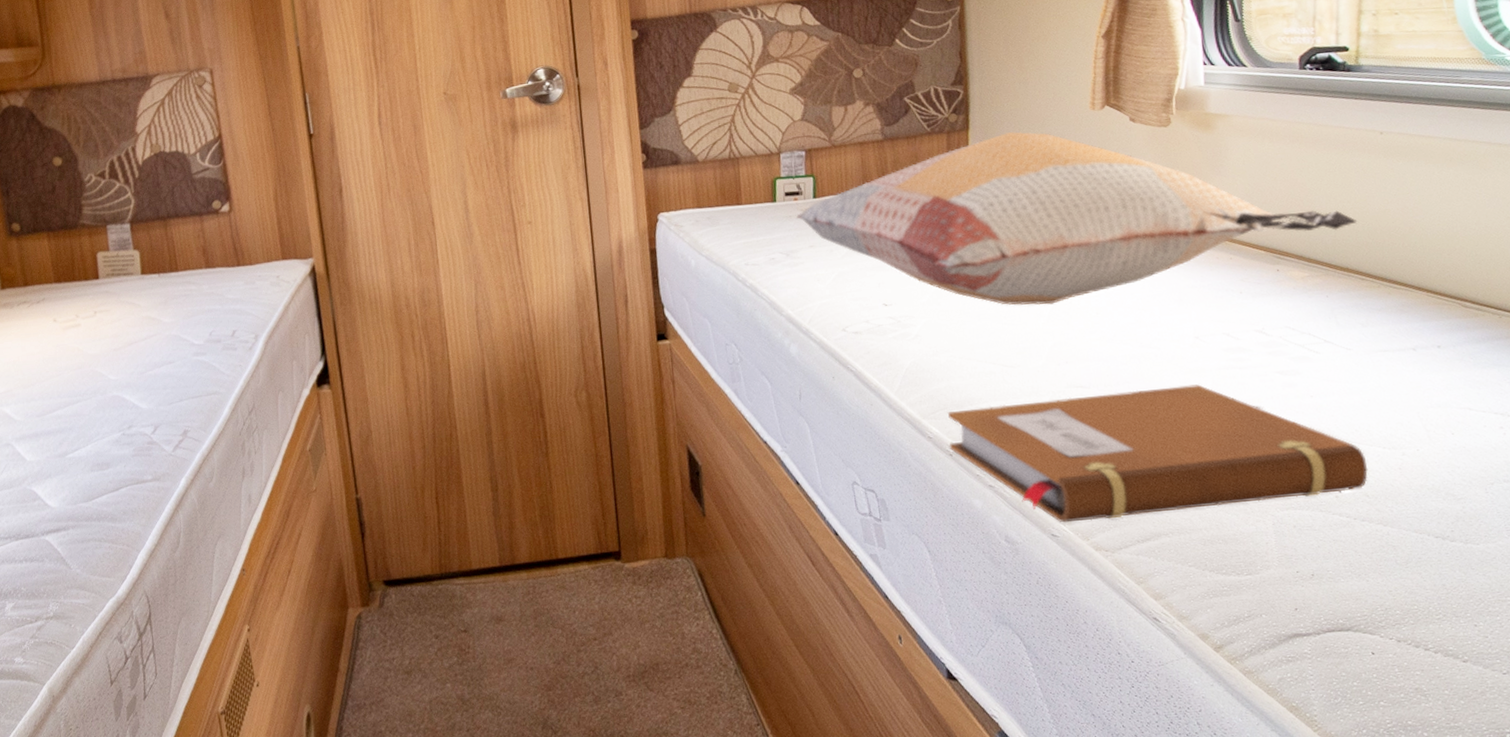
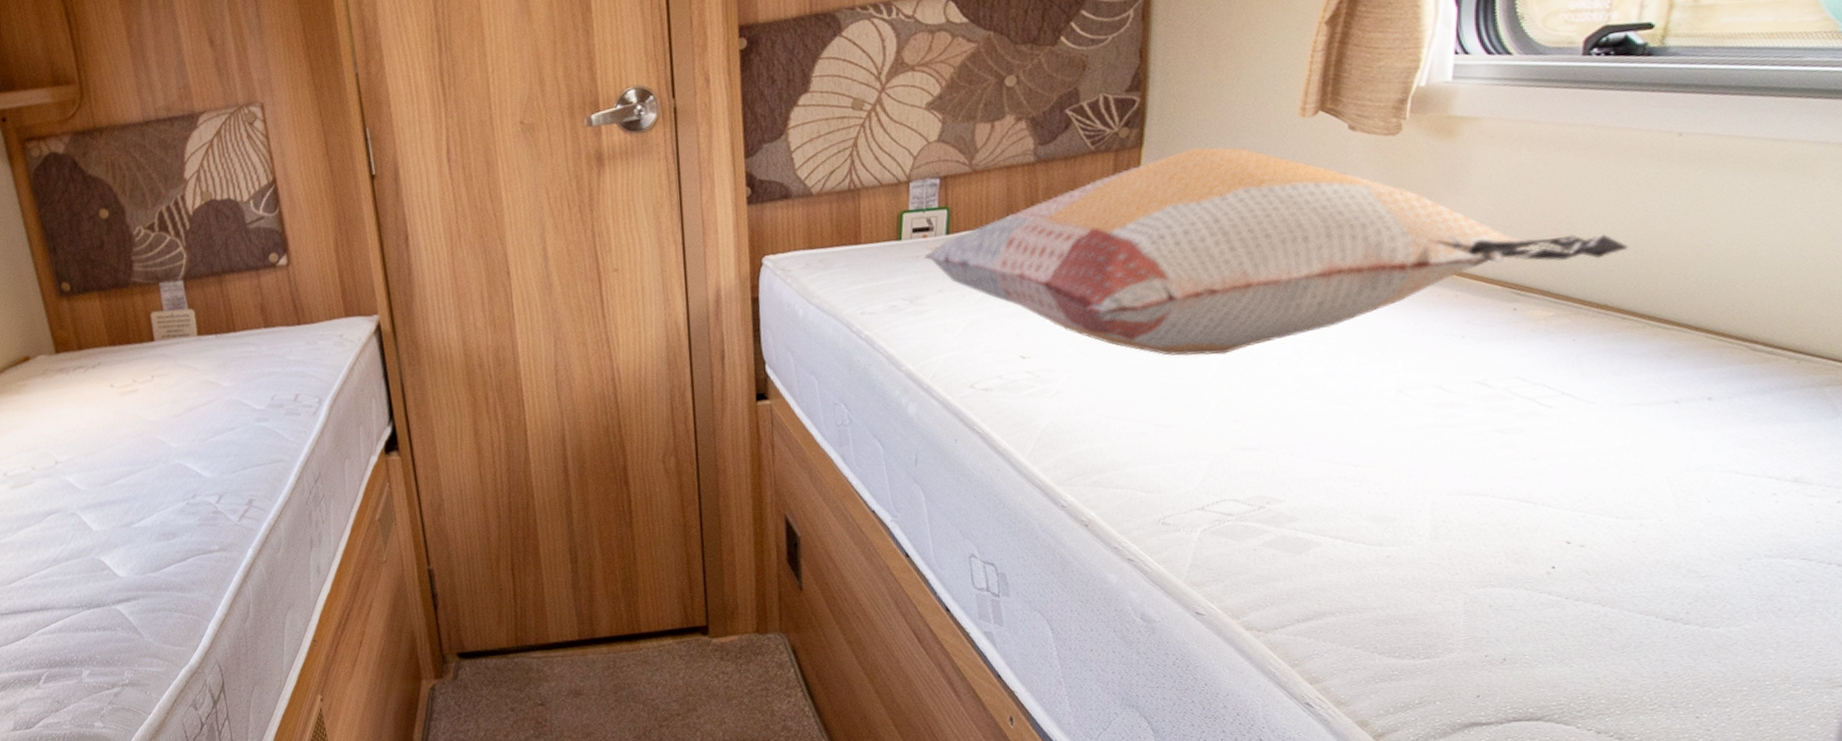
notebook: present [947,384,1369,523] -> none [1085,445,1593,600]

